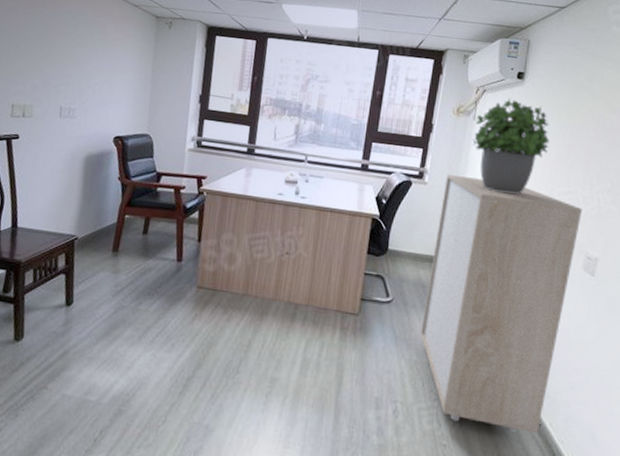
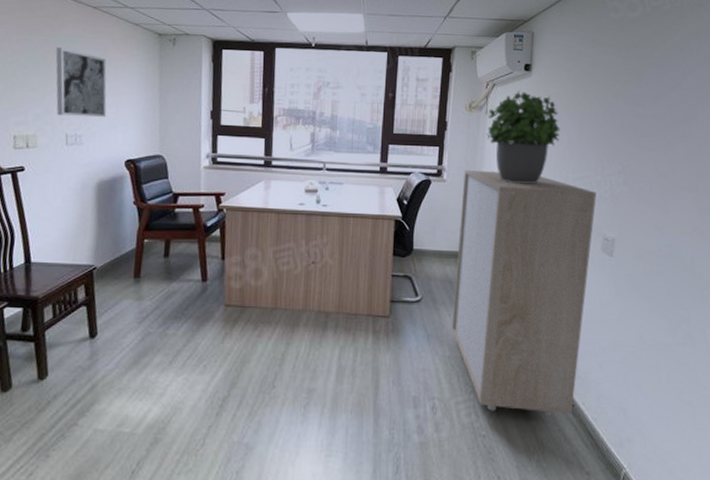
wall art: none [53,22,105,94] -> present [55,46,107,118]

